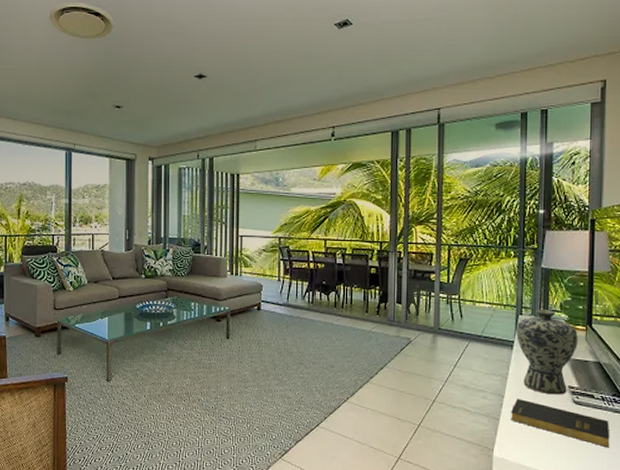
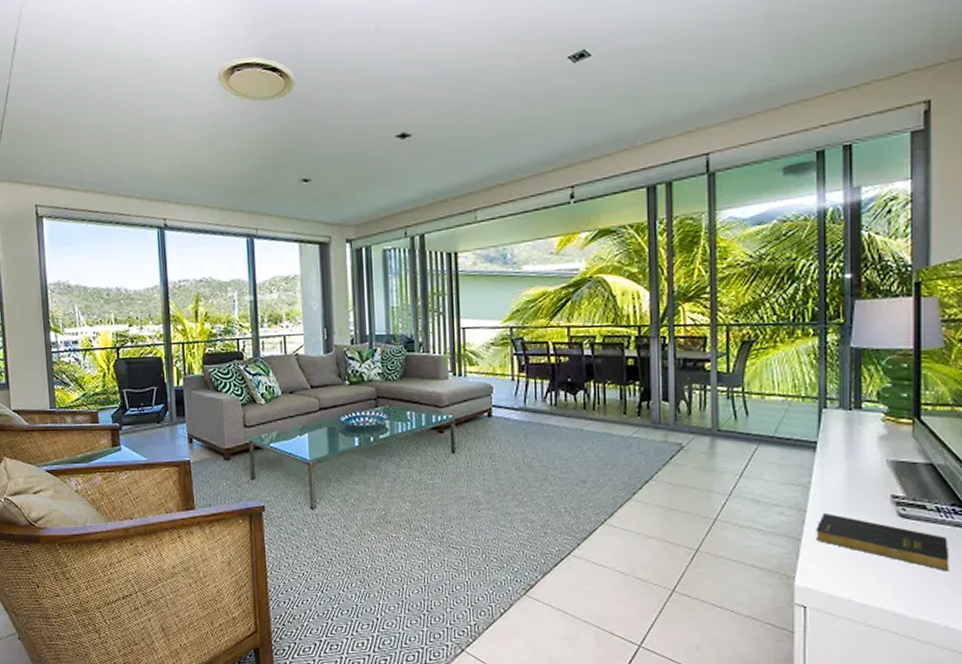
vase: present [516,309,578,395] -> none [819,399,902,507]

